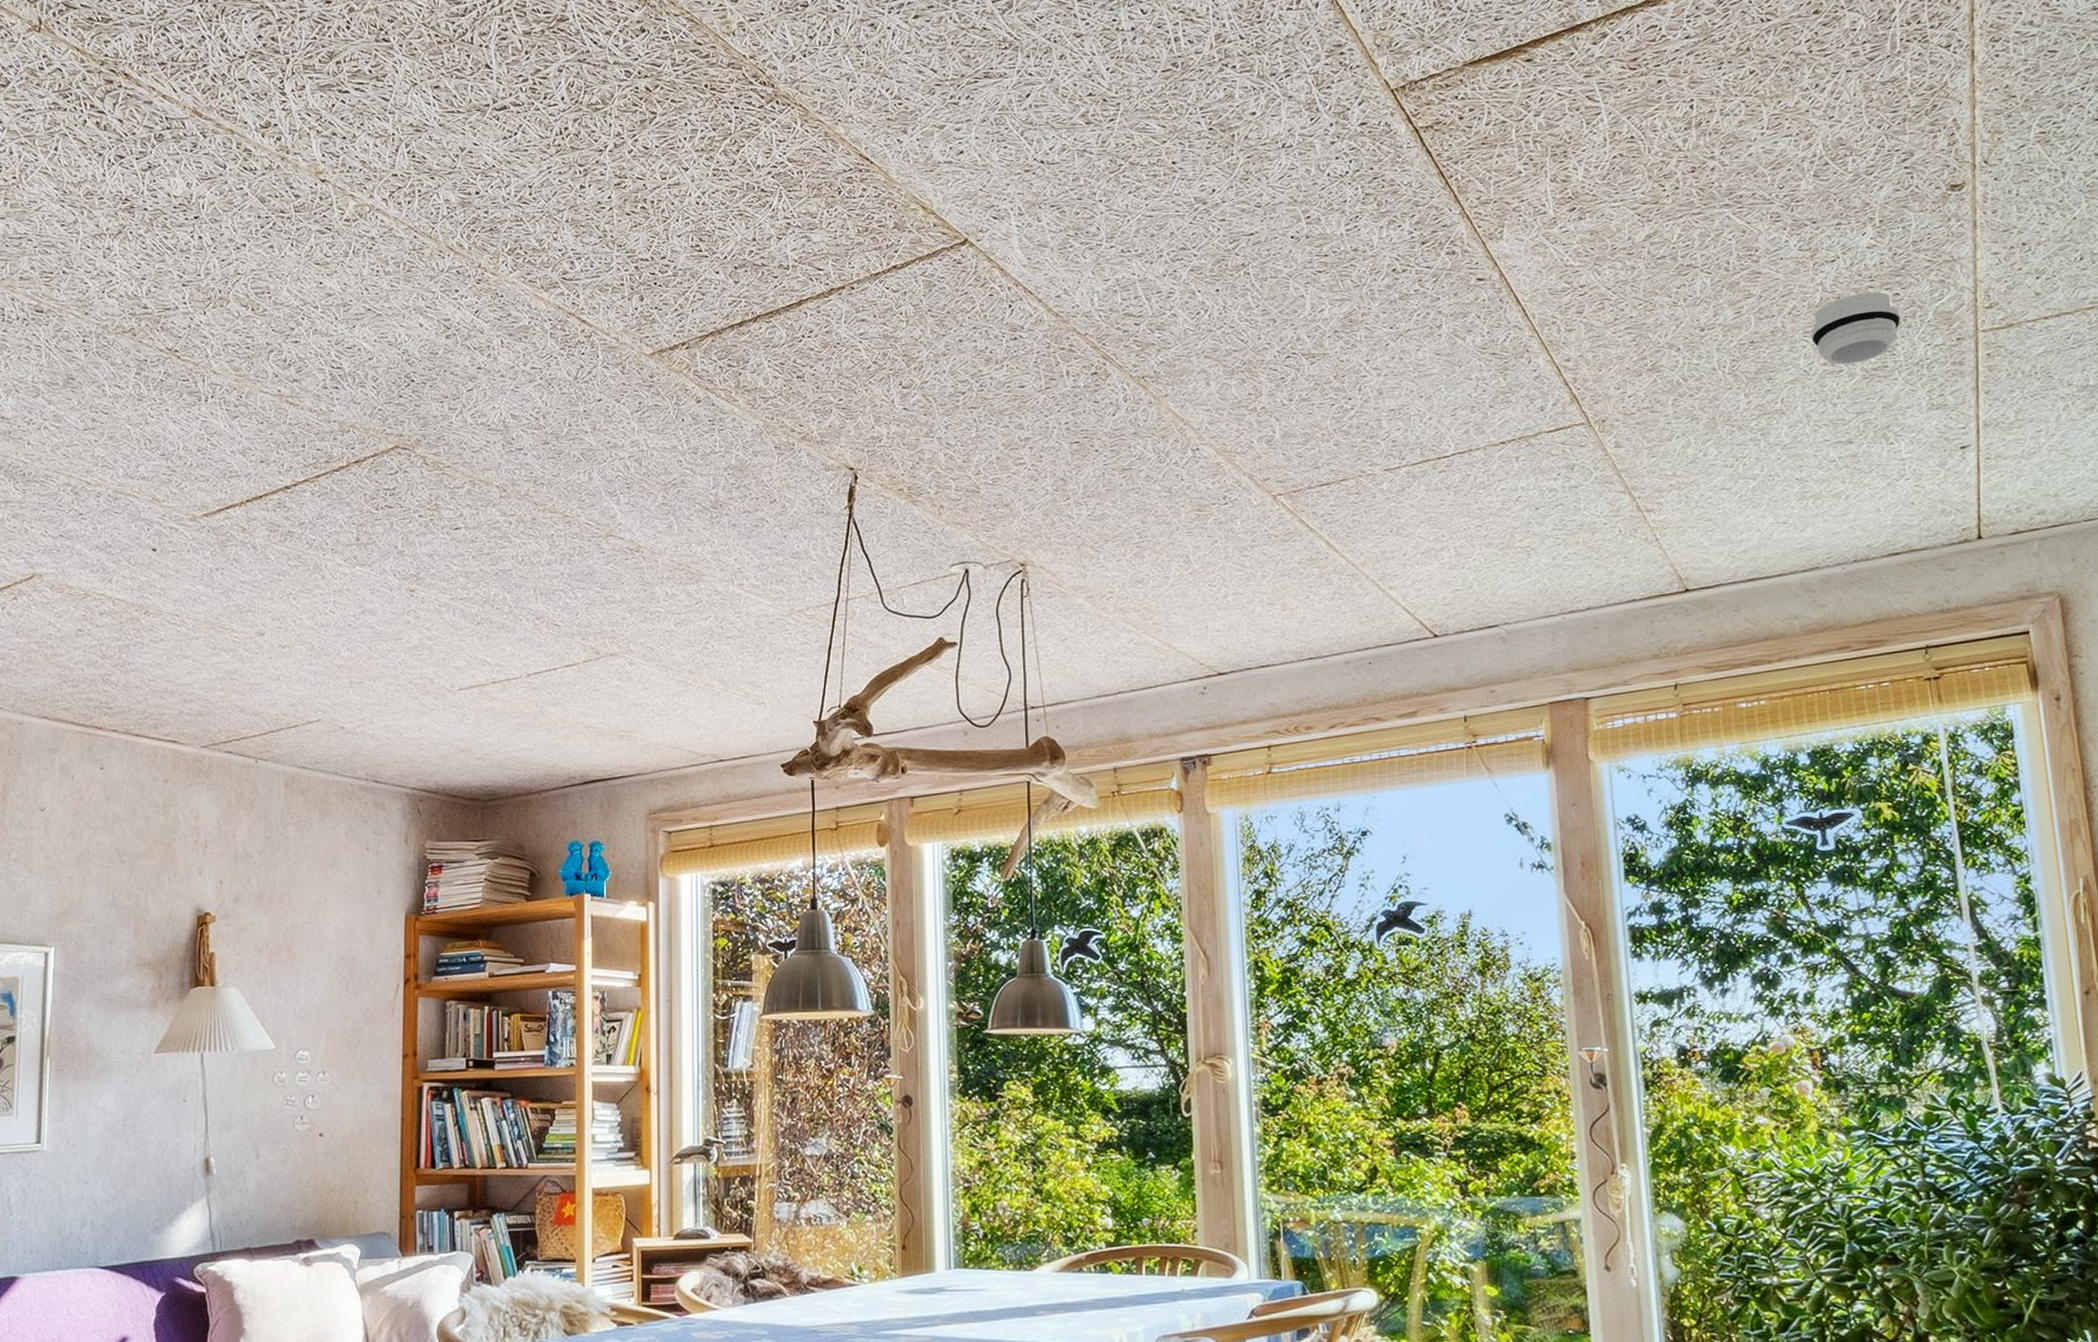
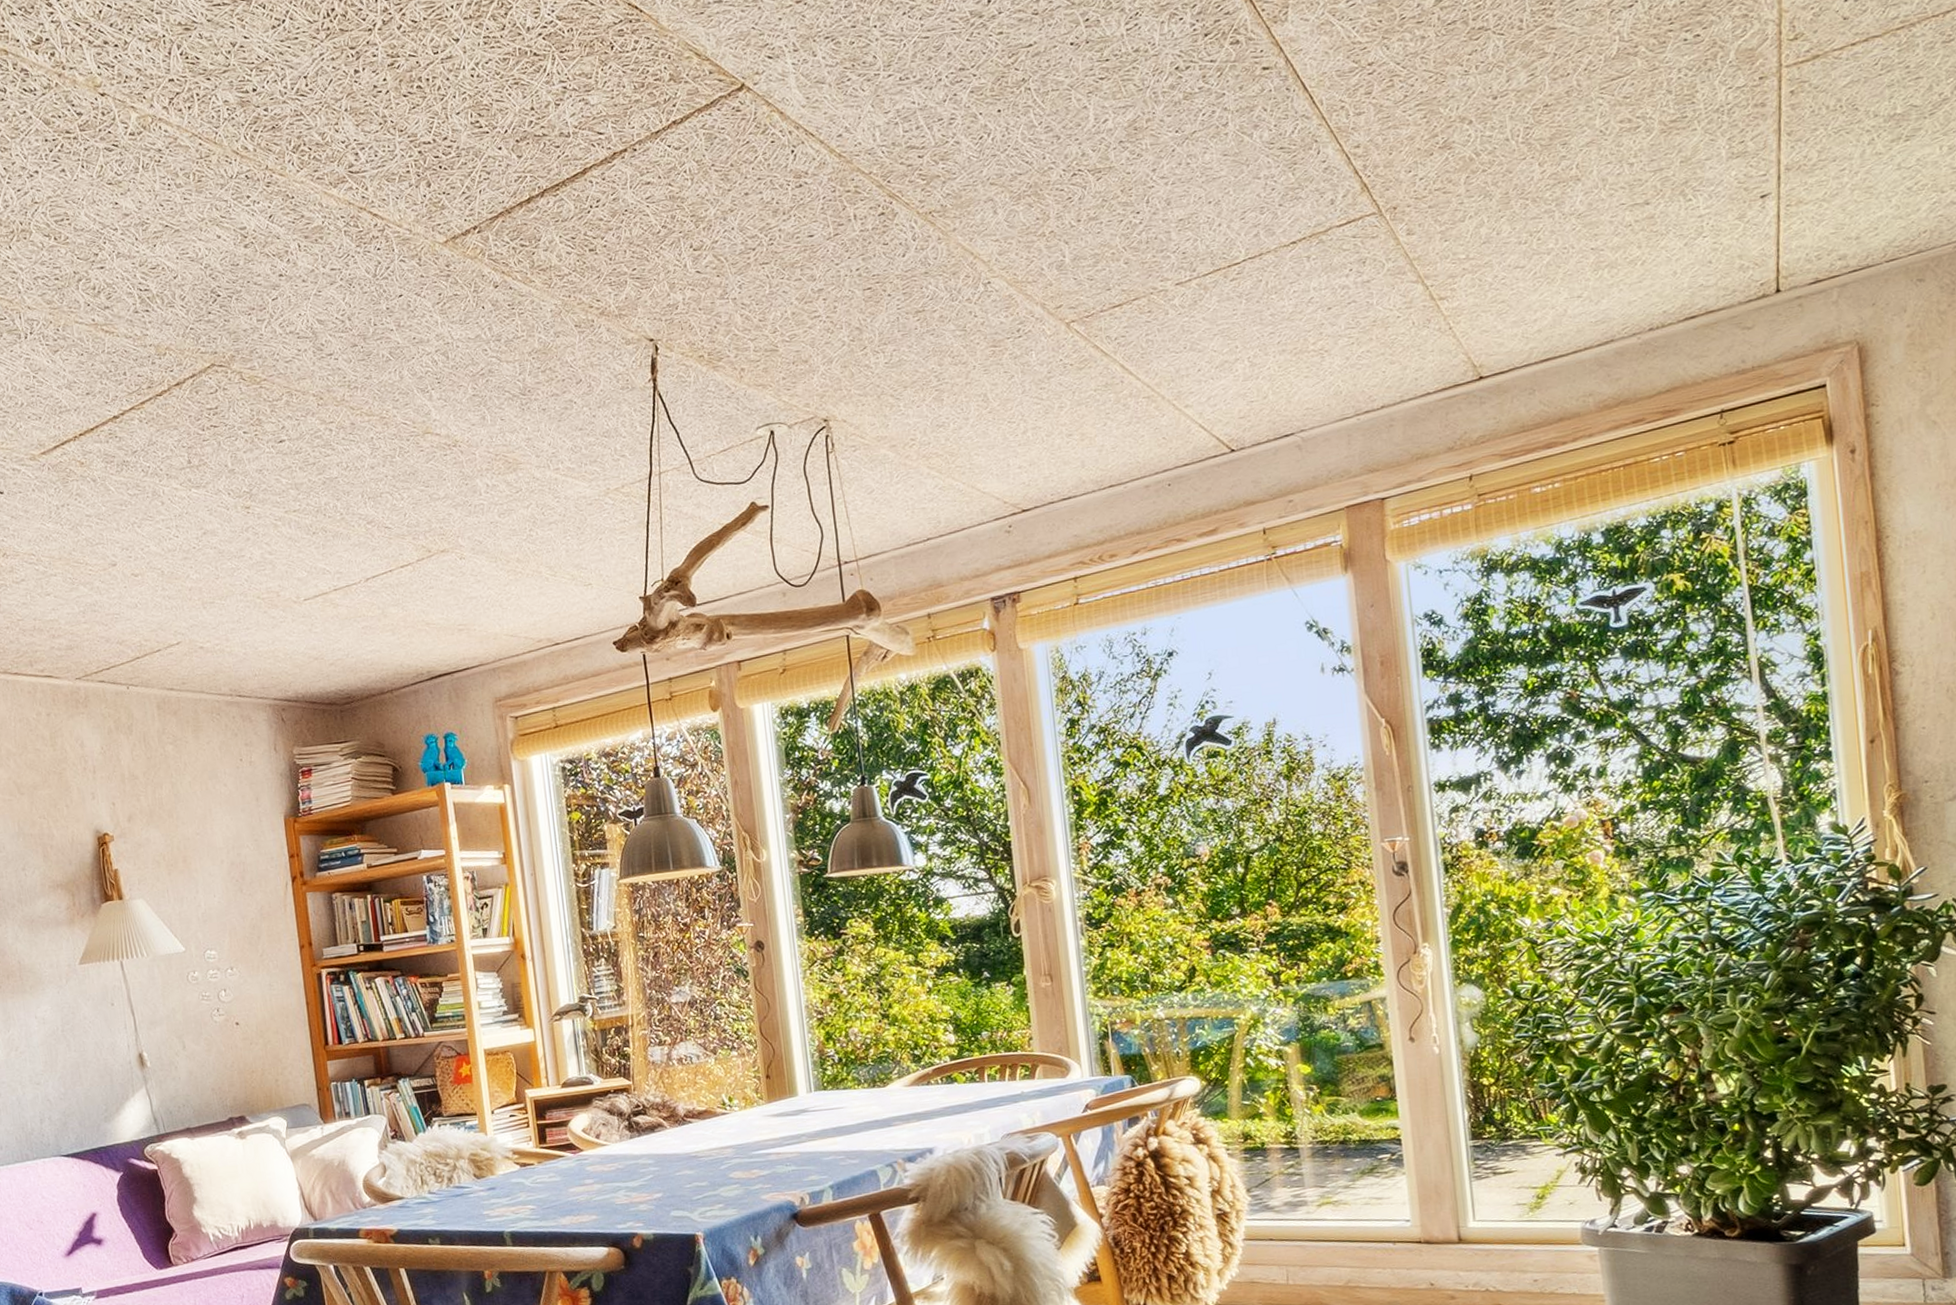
smoke detector: present [1810,292,1901,364] -> none [1607,35,1701,121]

